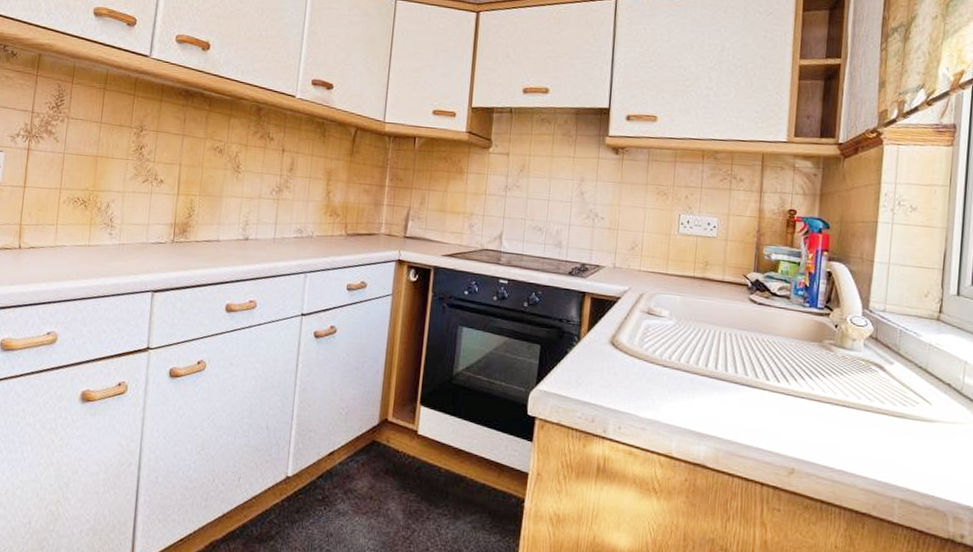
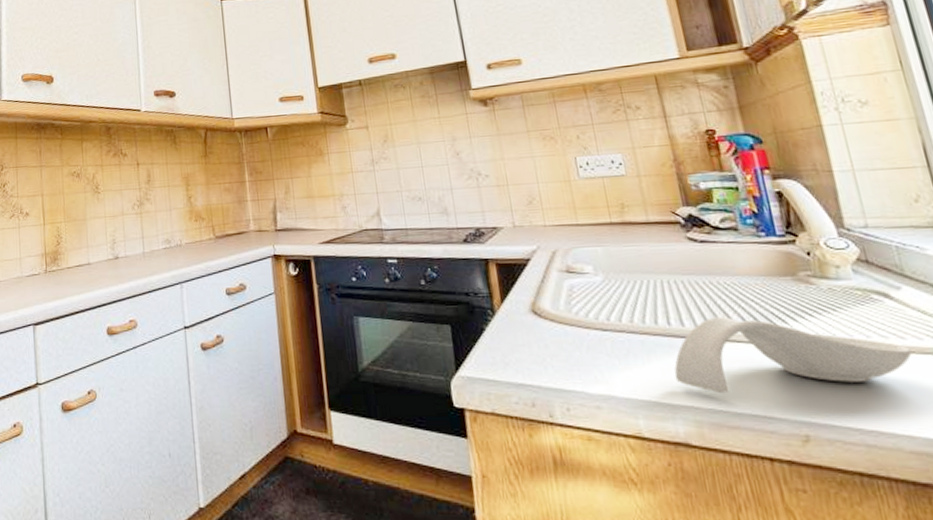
spoon rest: none [709,367,886,433] -> present [674,317,912,394]

